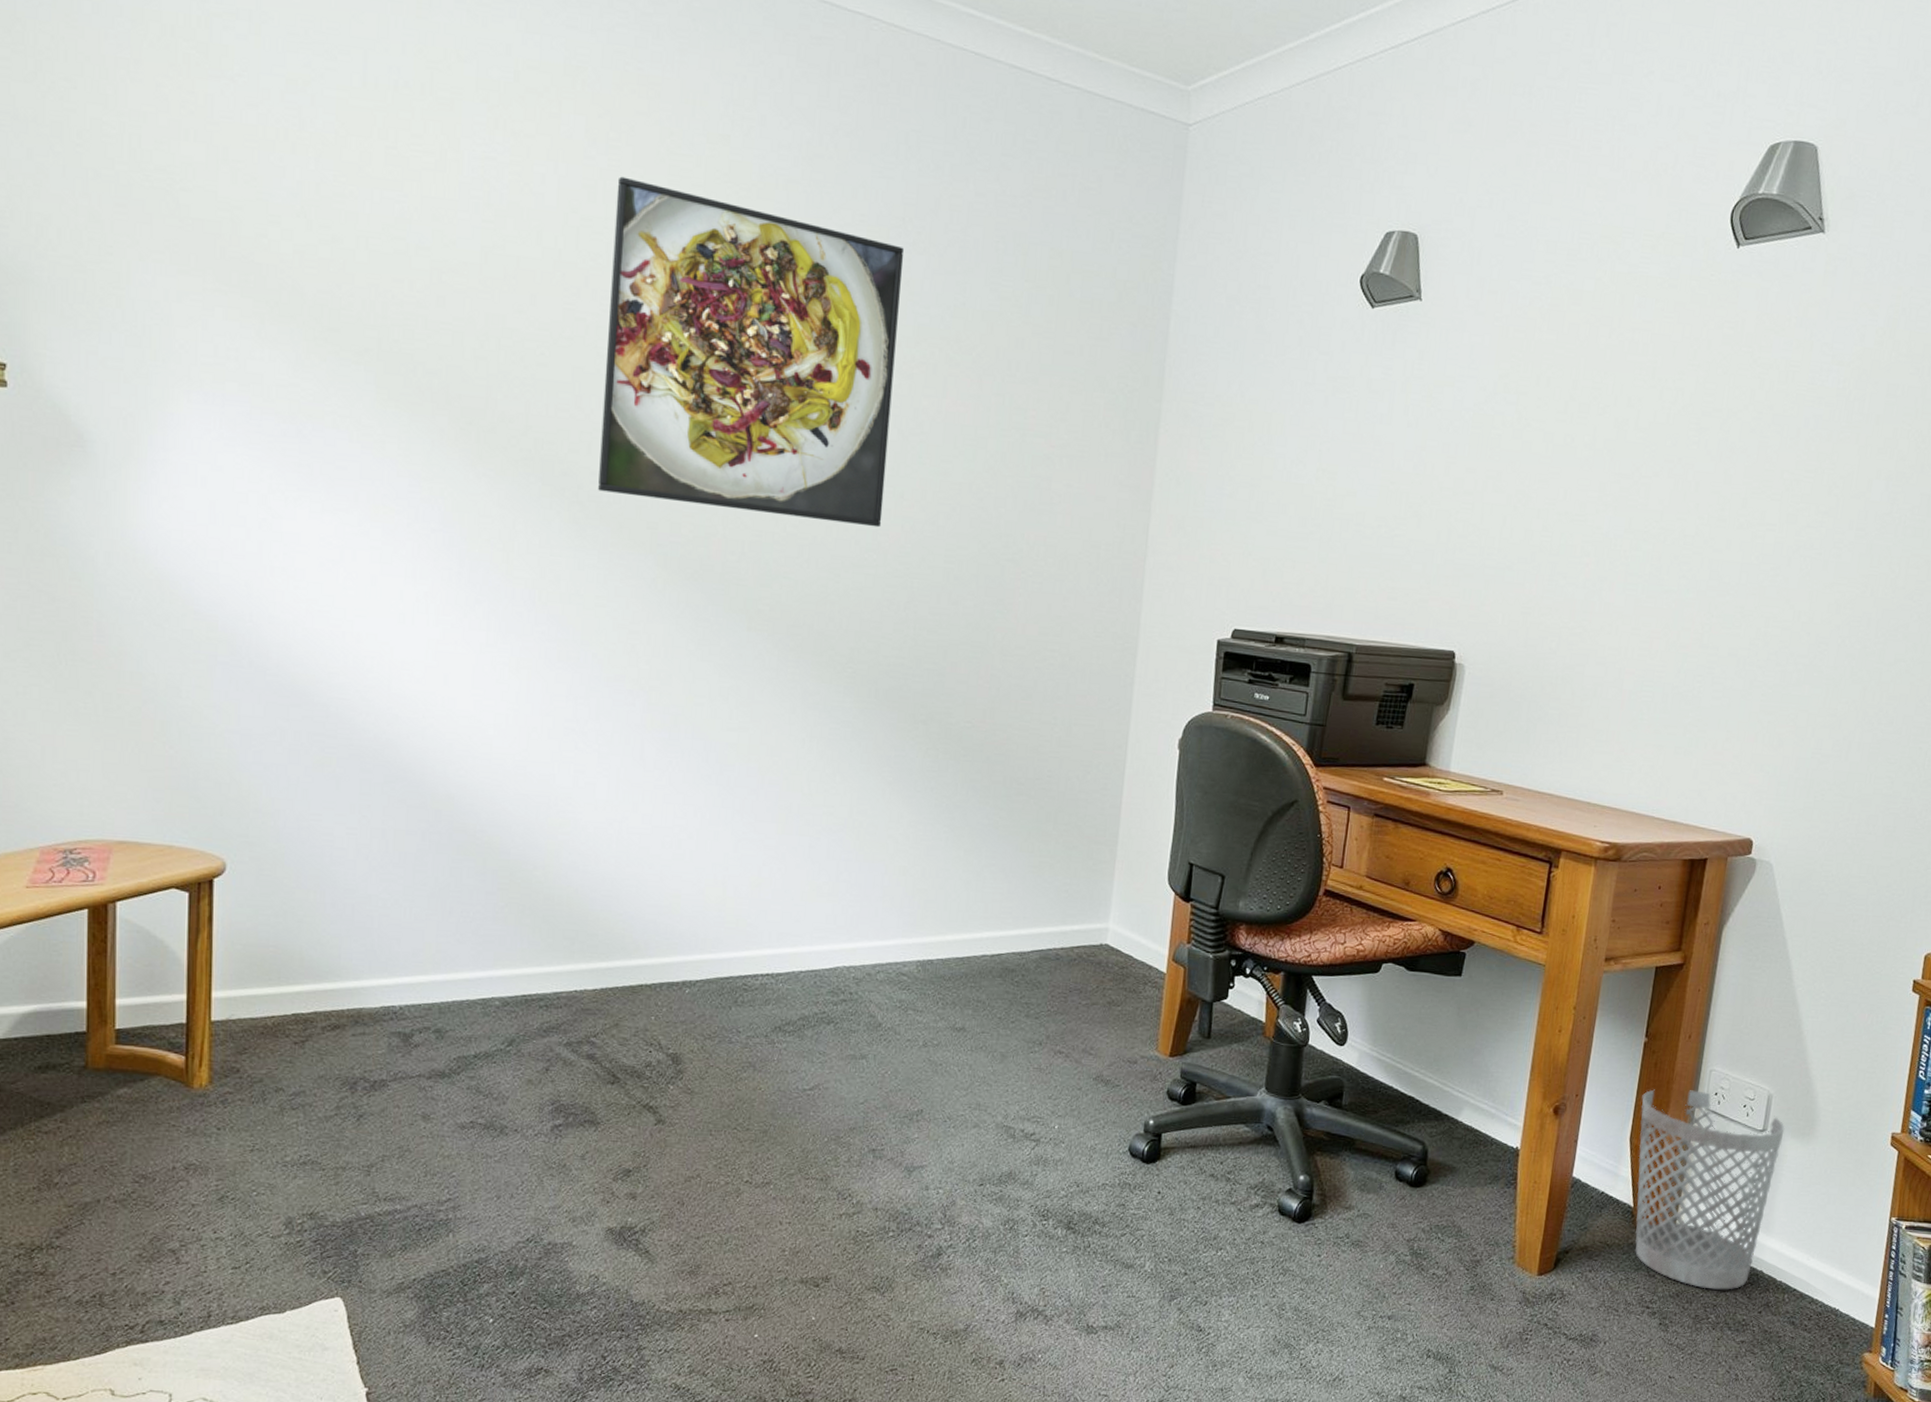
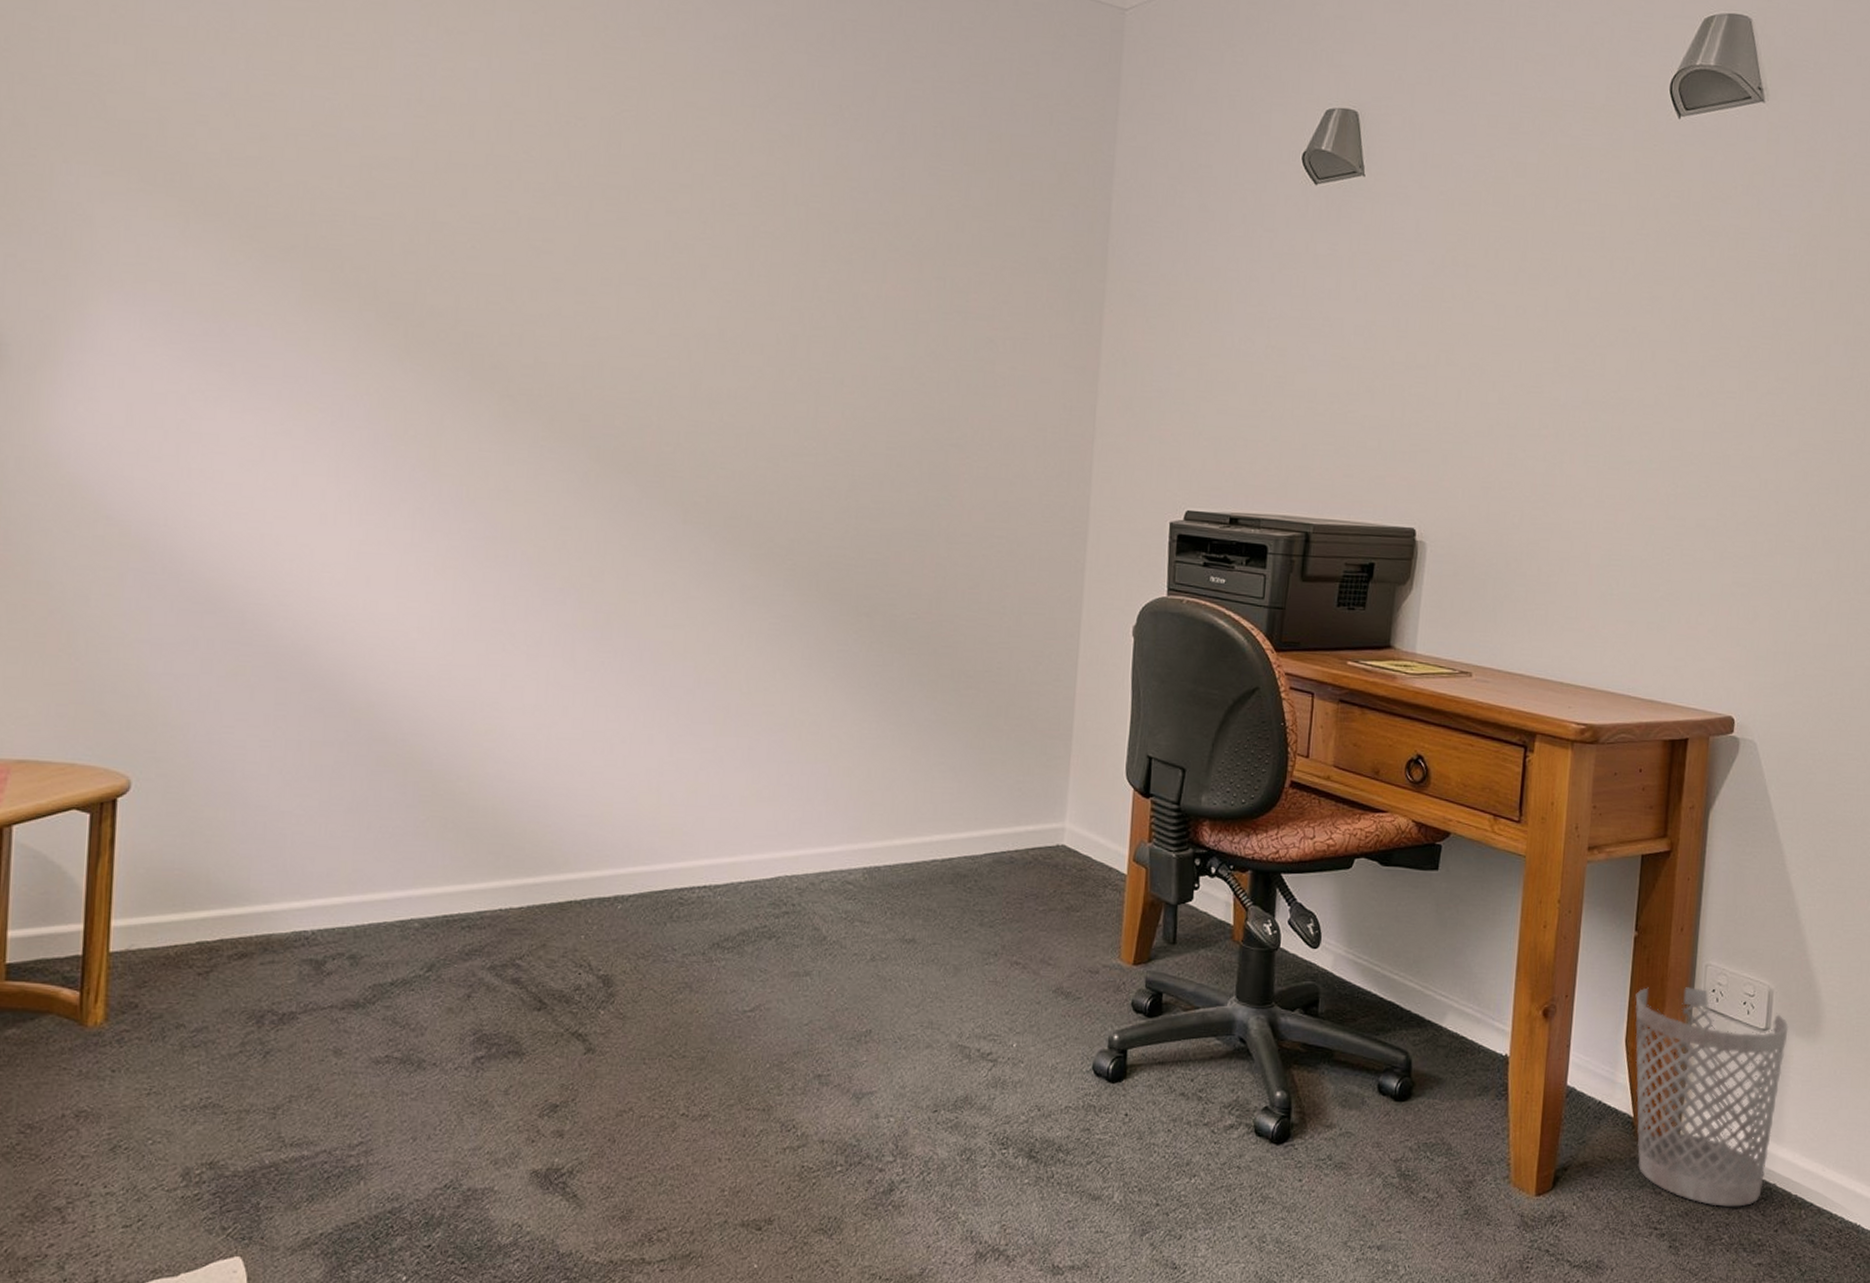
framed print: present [598,176,905,528] -> none [529,70,842,415]

